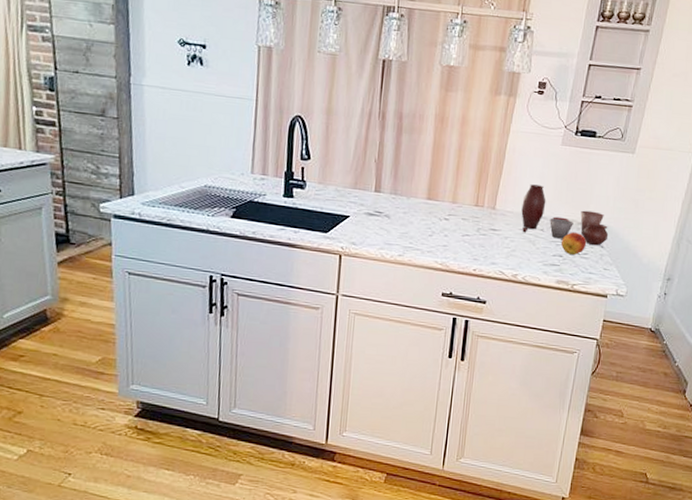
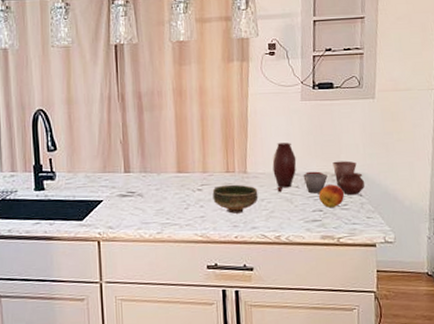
bowl: none [458,217,503,248] -> present [212,184,259,214]

